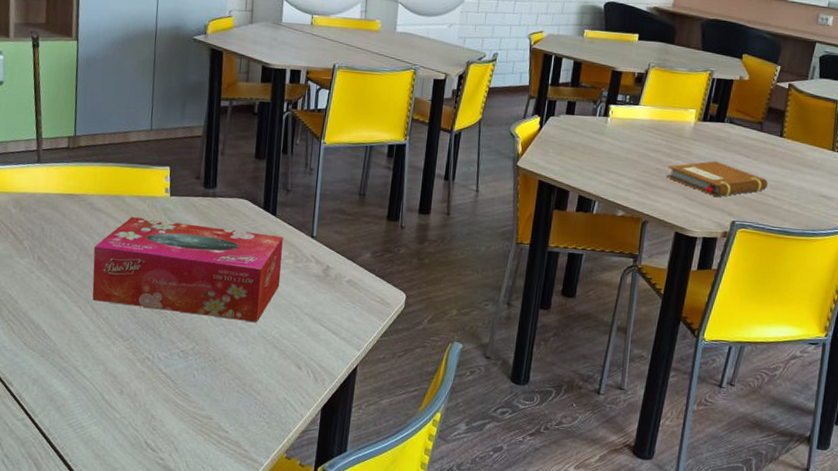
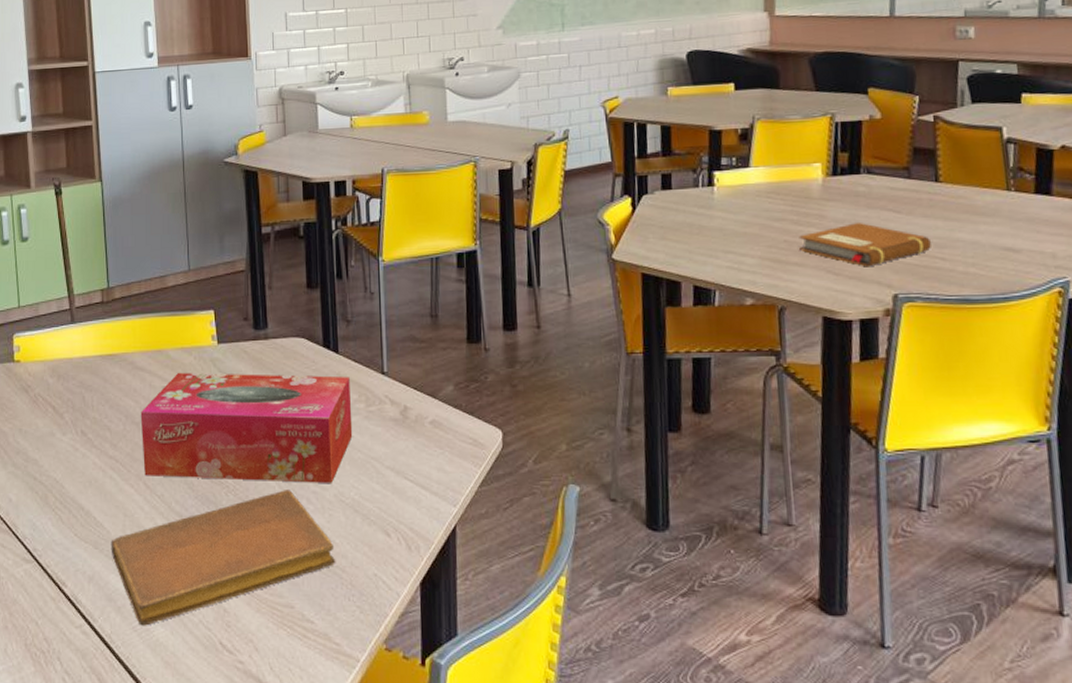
notebook: none [56,323,253,424] -> present [111,488,336,626]

